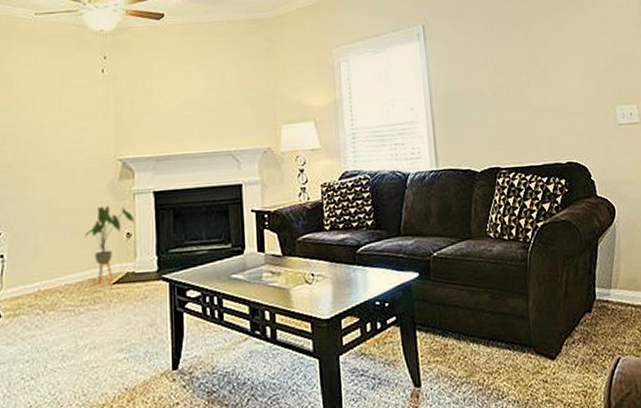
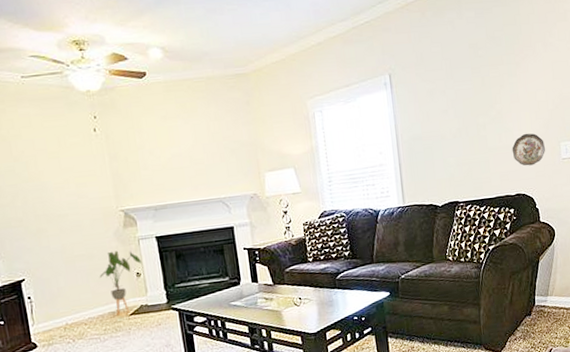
decorative plate: none [560,94,599,131] -> present [512,133,545,166]

